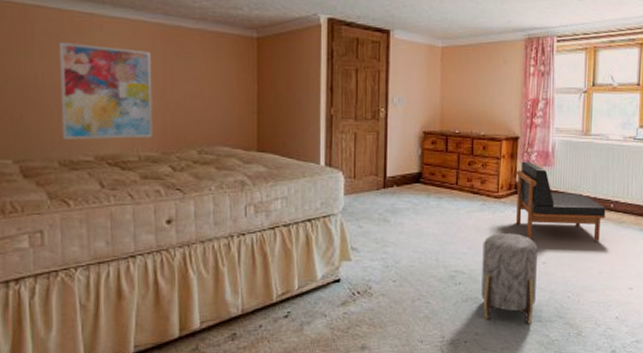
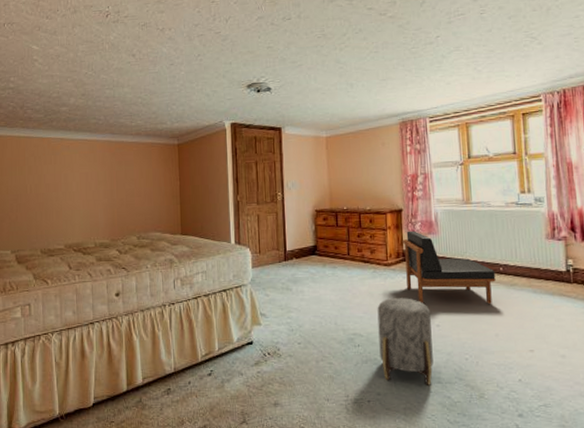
wall art: present [59,43,153,140] -> none [41,161,105,233]

